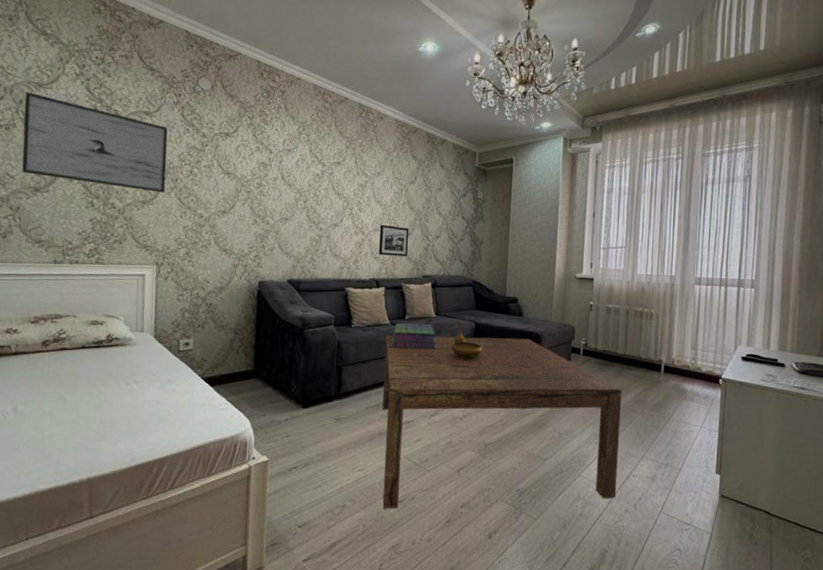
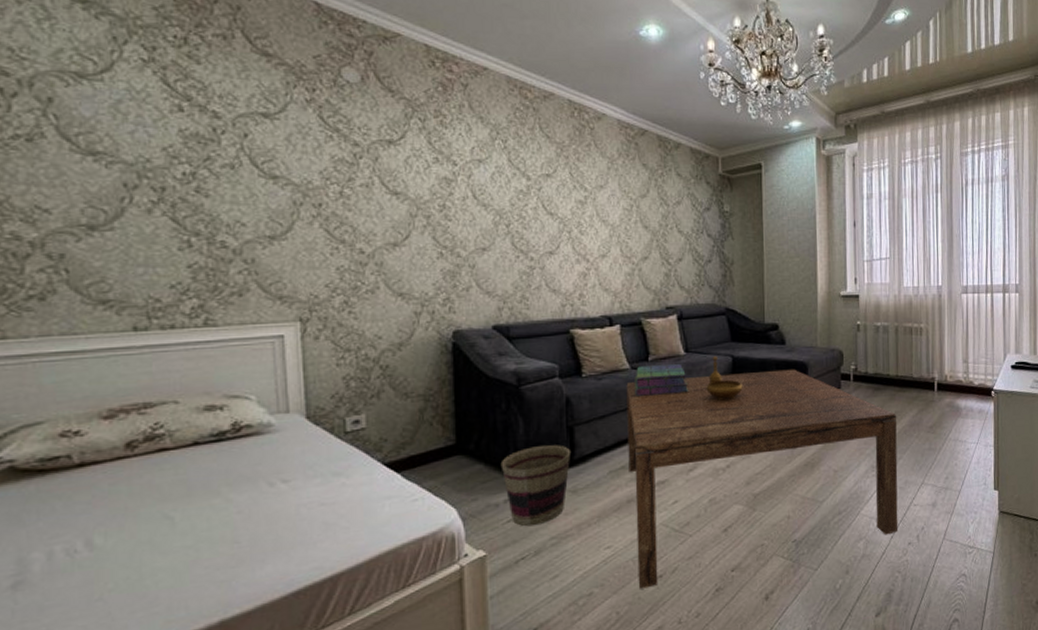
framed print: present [22,92,168,193] -> none [56,86,304,224]
basket: none [284,379,339,443] -> present [500,445,572,527]
picture frame: present [378,224,409,257] -> none [607,248,646,287]

